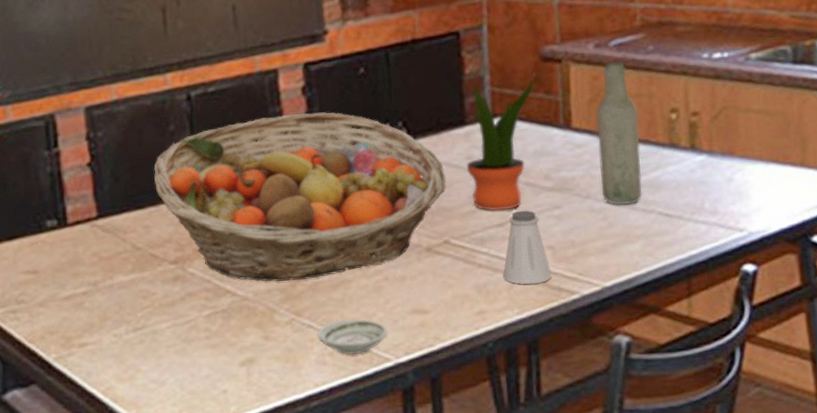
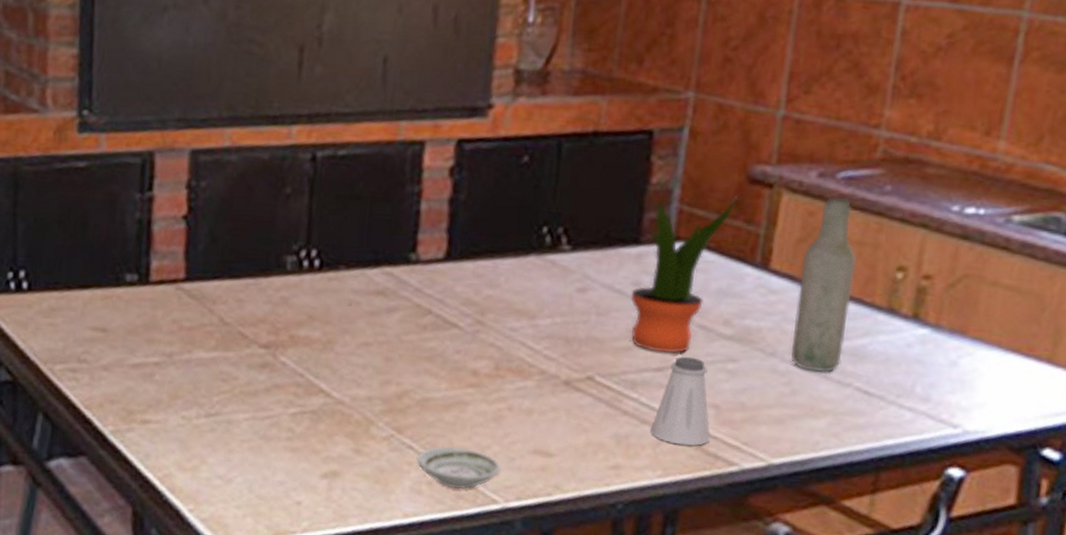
fruit basket: present [154,112,447,282] -> none [257,195,605,393]

